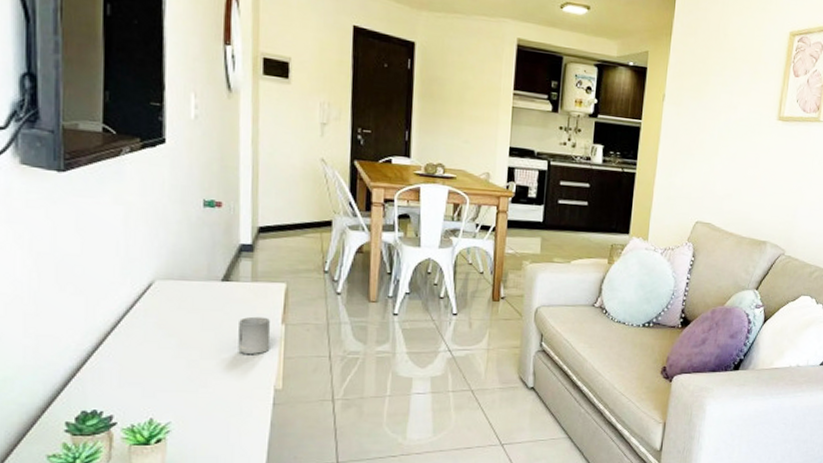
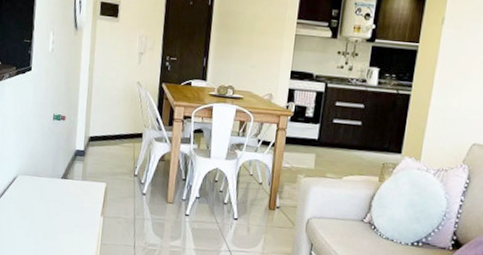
cup: present [238,316,271,354] -> none [69,208,93,239]

